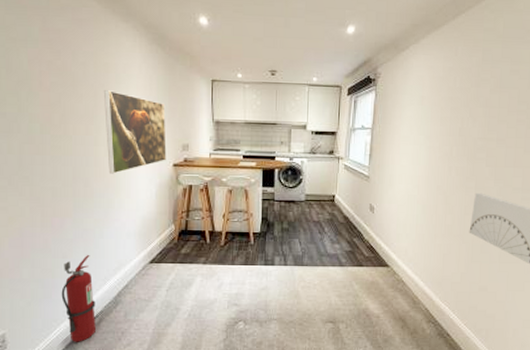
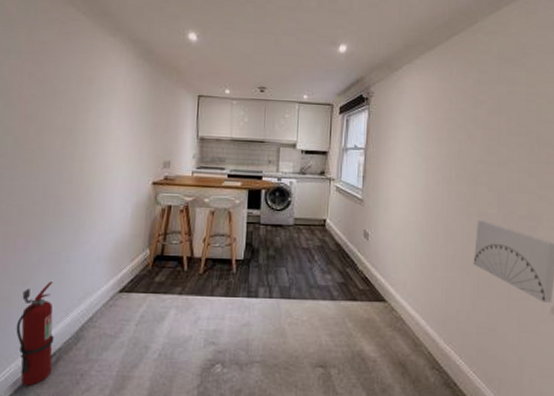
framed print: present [104,90,167,174] -> none [82,103,148,192]

